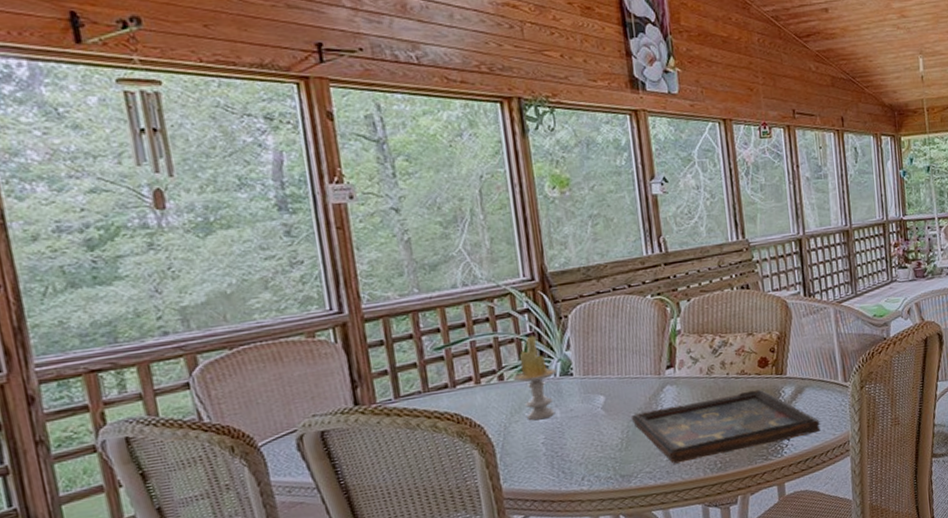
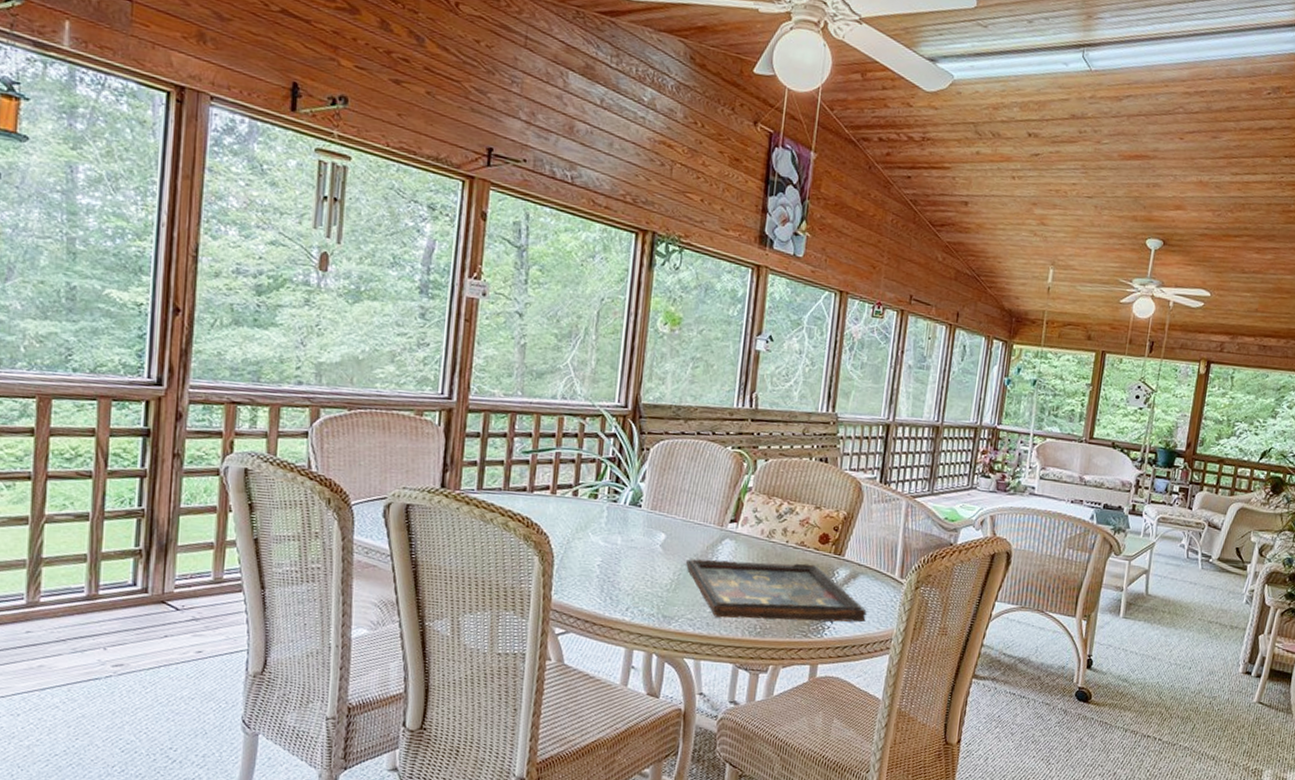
candle: present [512,335,557,421] -> none [585,460,628,543]

